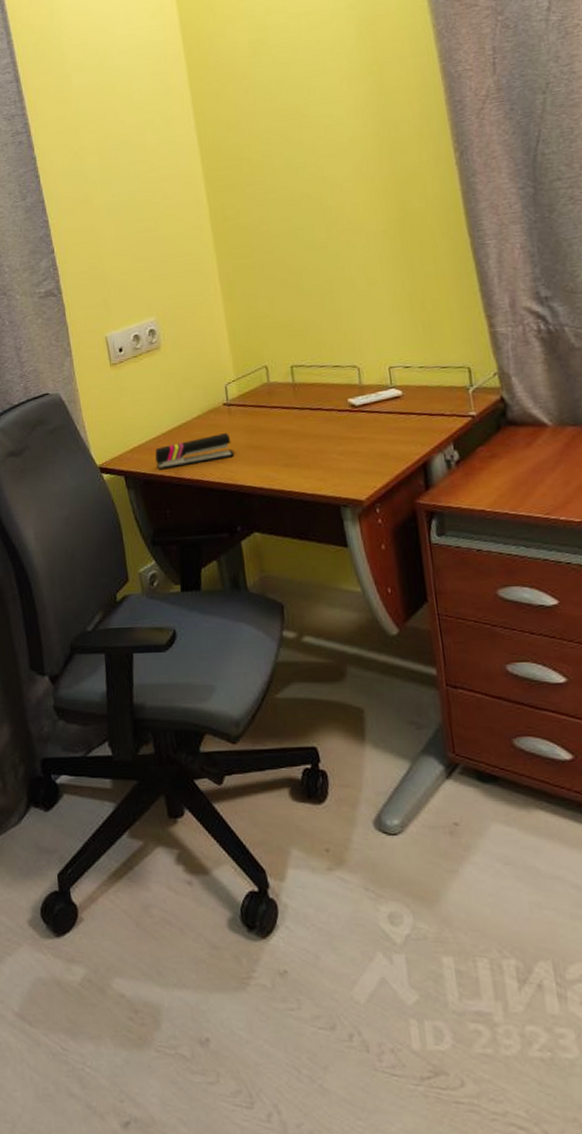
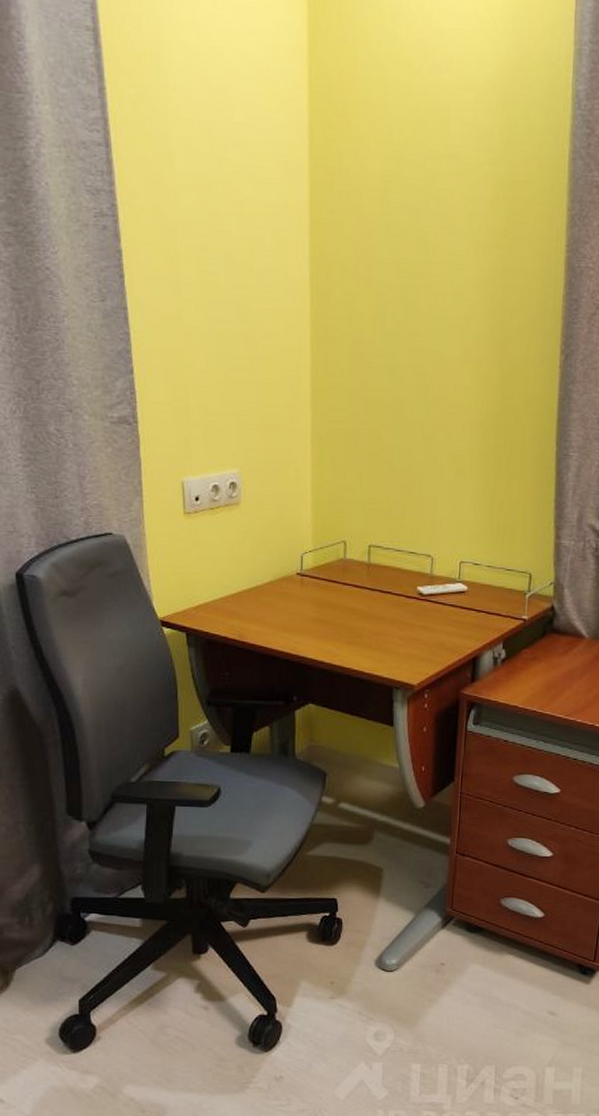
stapler: present [155,433,234,470] -> none [221,603,301,631]

